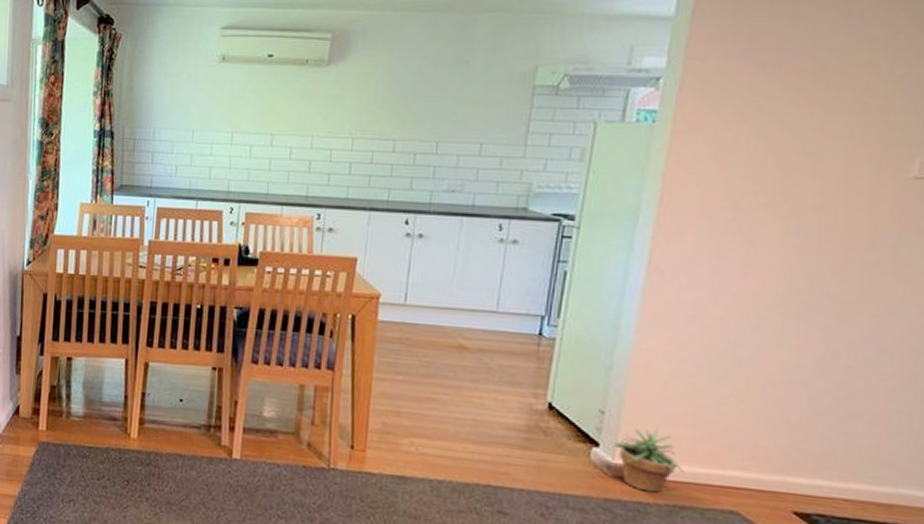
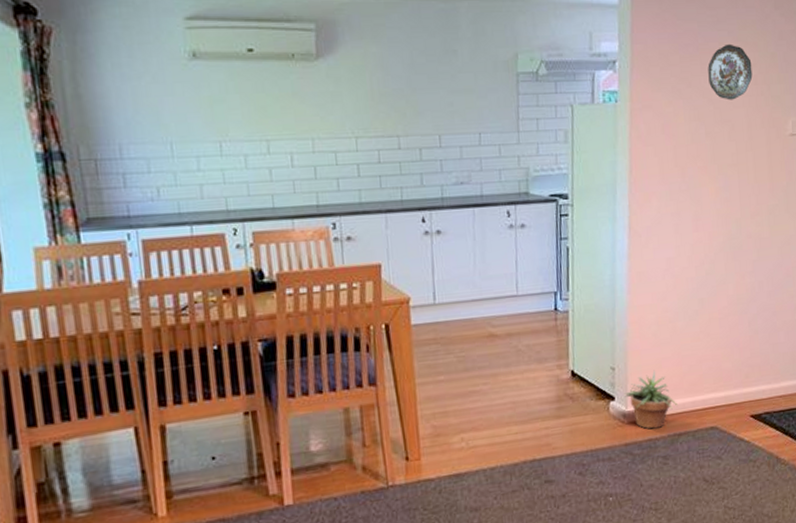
decorative plate: none [790,63,863,130] -> present [708,43,753,101]

